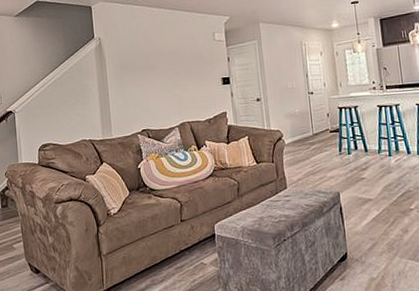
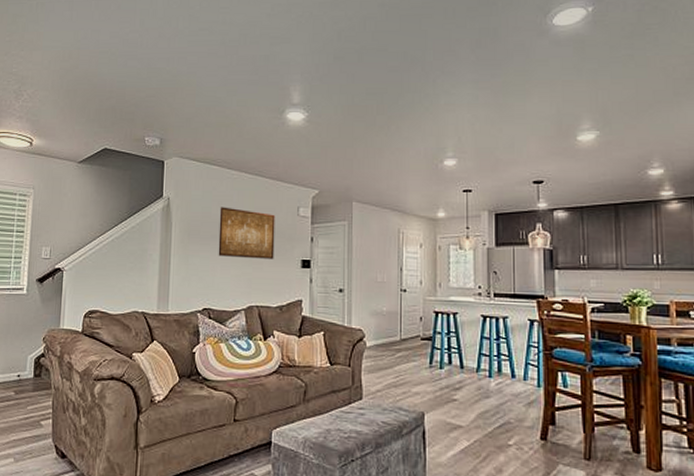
wall art: none [145,40,198,84] -> present [218,207,275,259]

